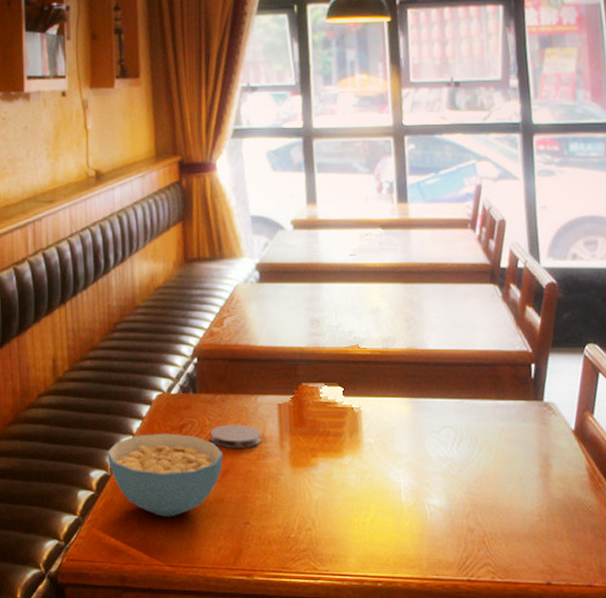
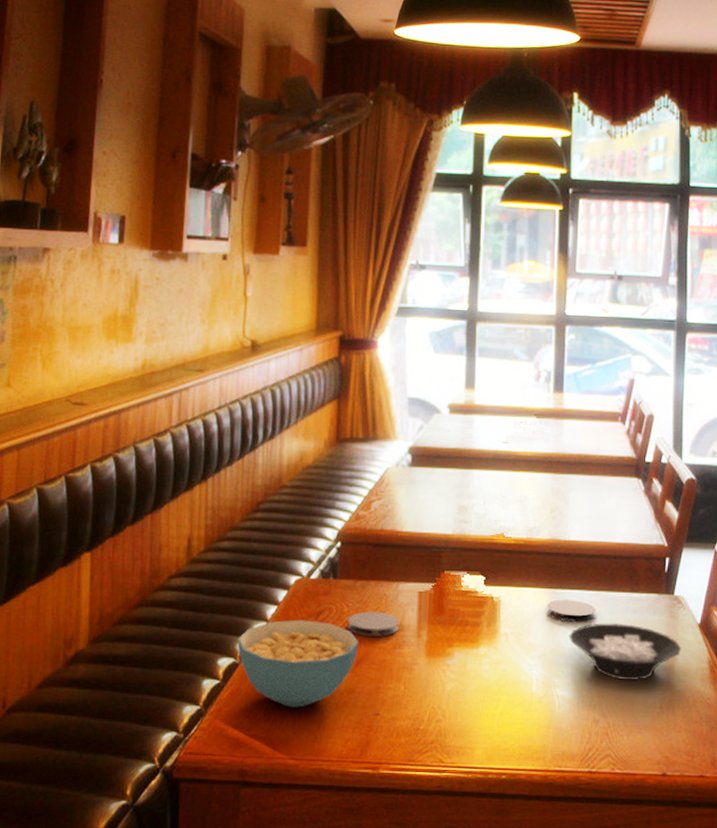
coaster: none [409,408,462,432] -> present [547,599,597,623]
cereal bowl: none [435,431,557,490] -> present [569,623,682,682]

